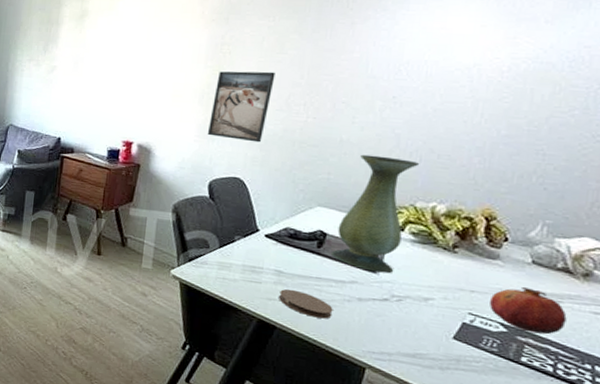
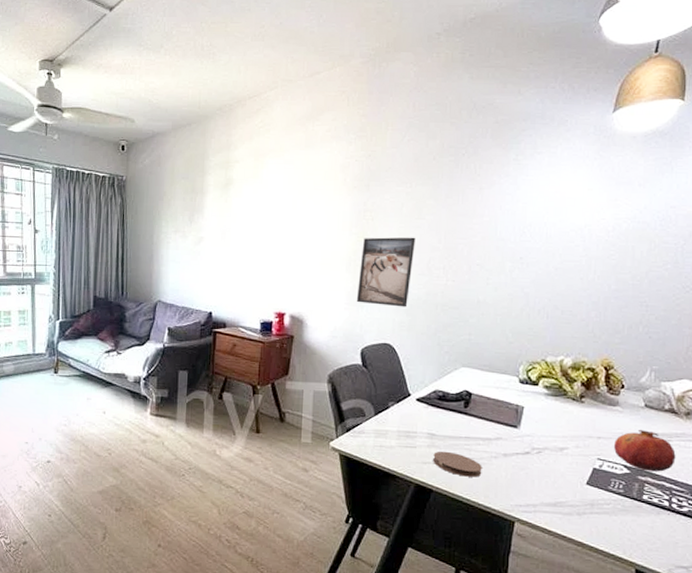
vase: present [330,154,420,274] -> none [476,314,547,428]

